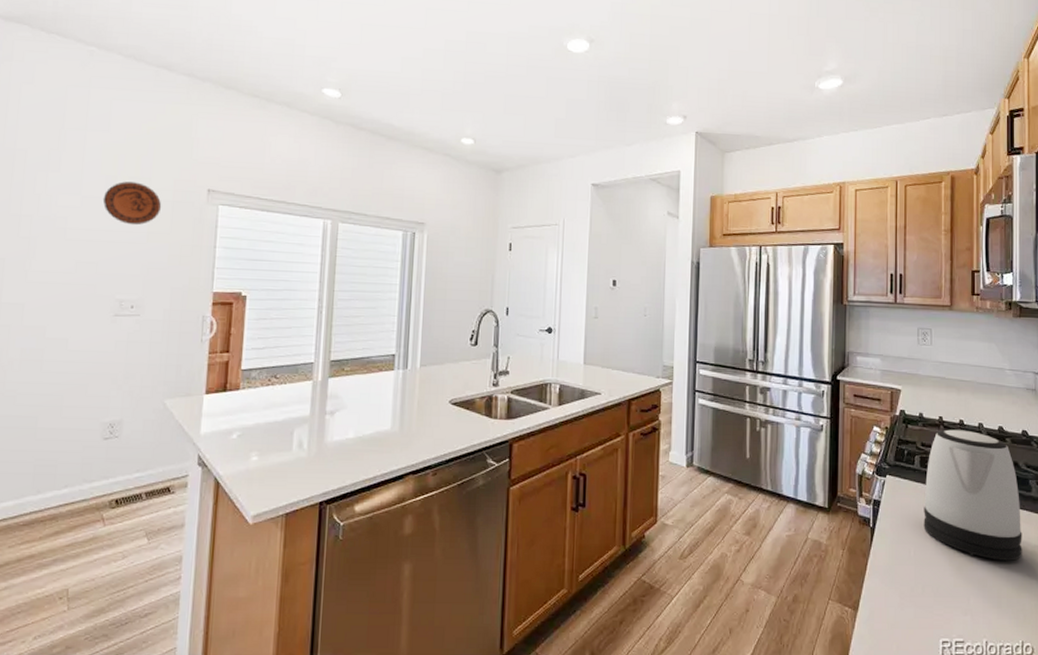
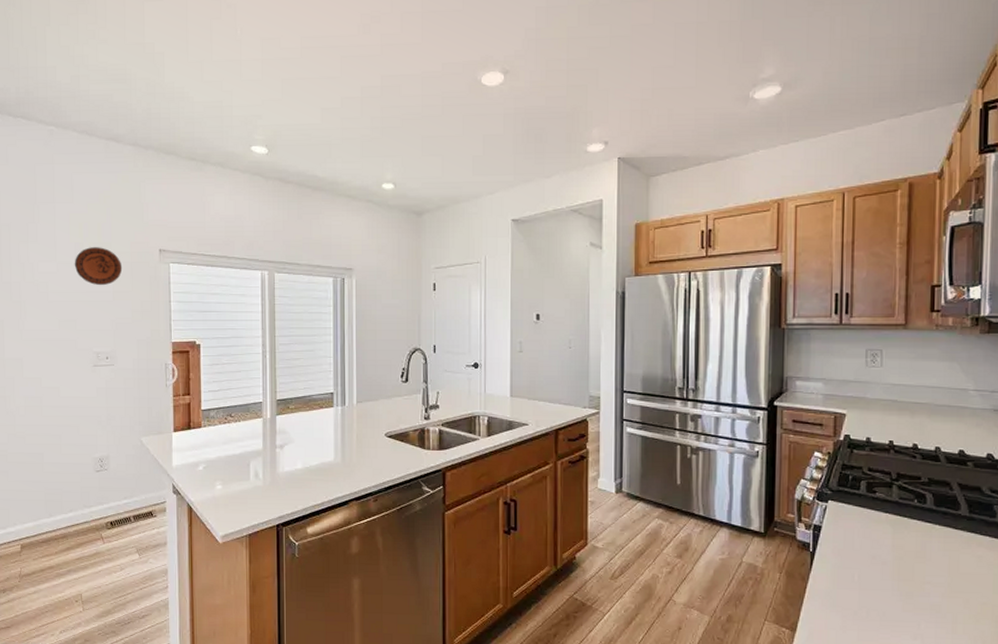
kettle: present [923,429,1022,561] -> none [869,454,984,587]

